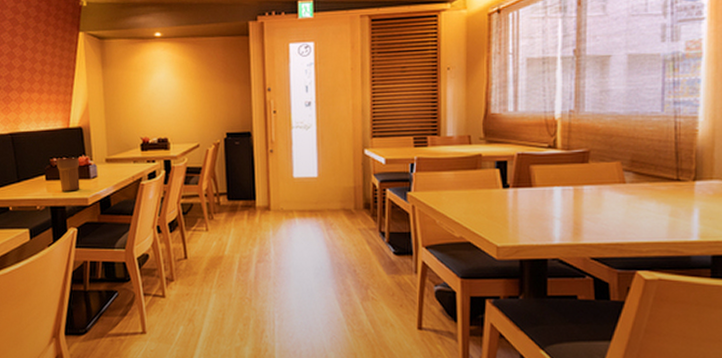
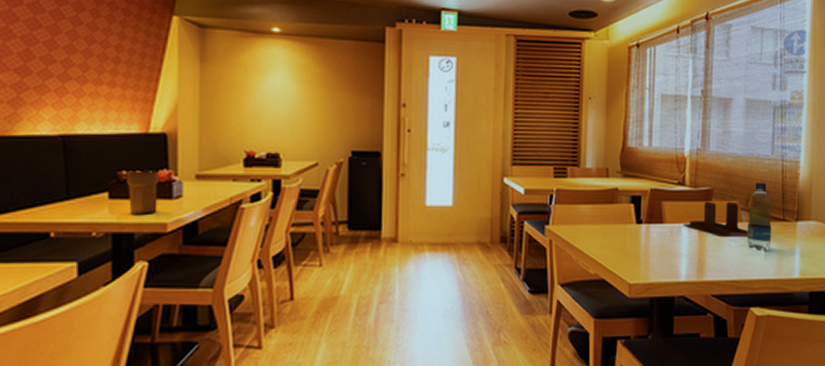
napkin holder: none [555,163,633,200] -> present [683,201,748,238]
bottle: none [631,141,663,214] -> present [747,182,772,252]

